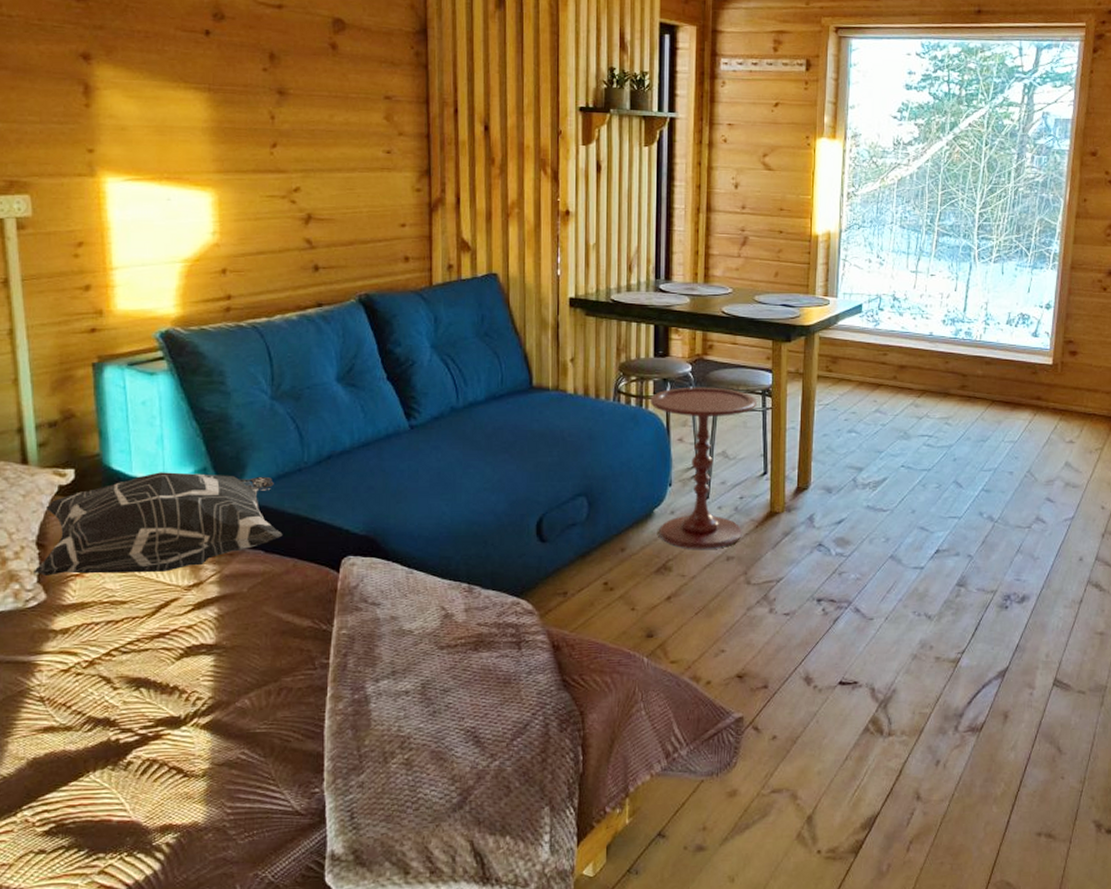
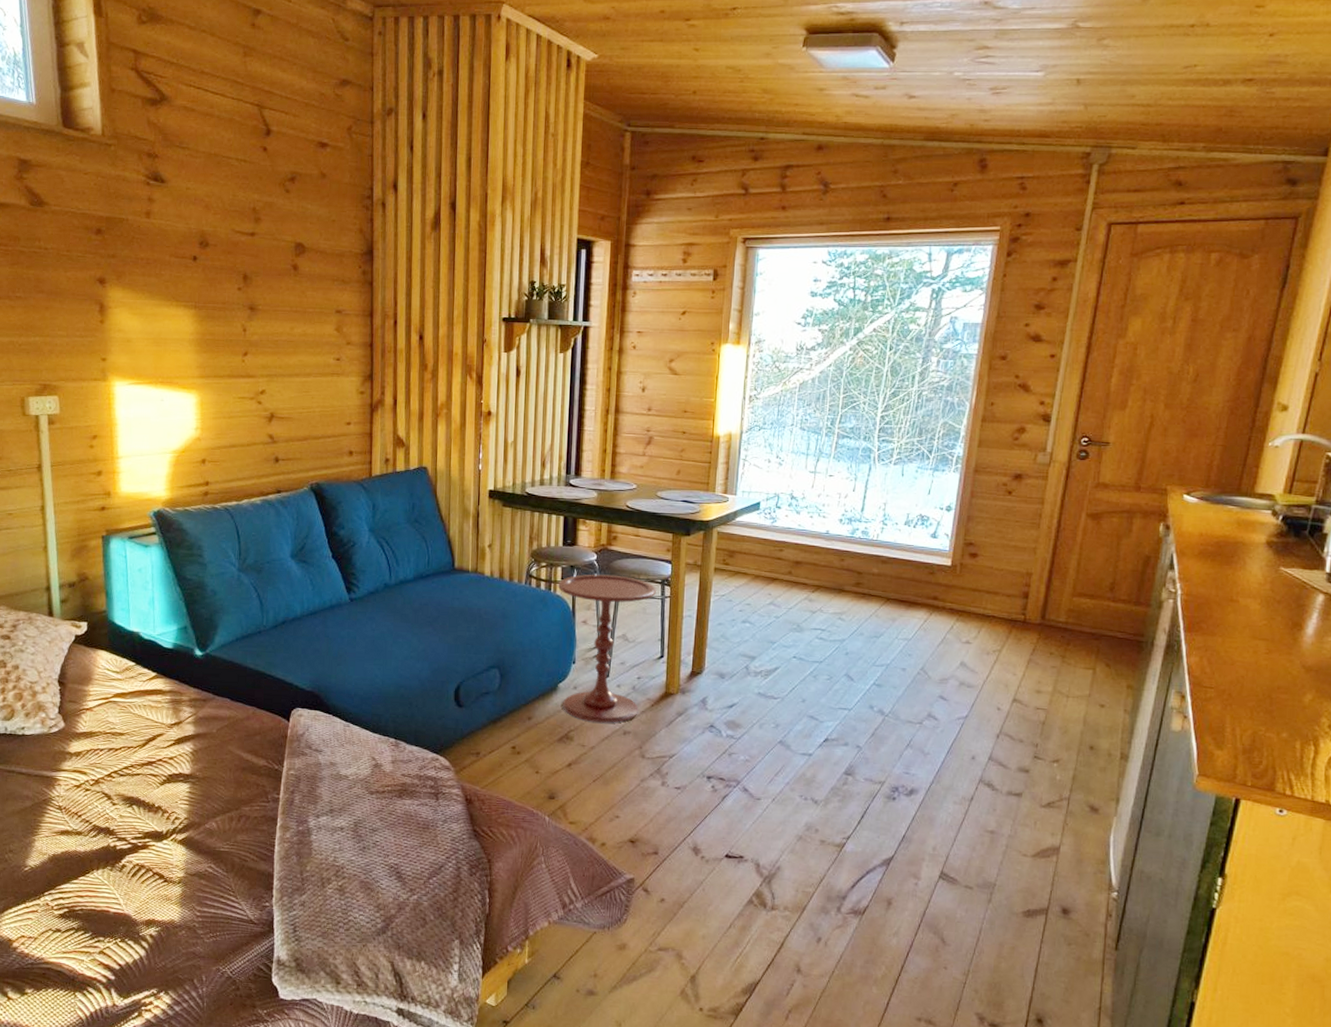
decorative pillow: present [34,472,283,576] -> none [56,628,245,711]

